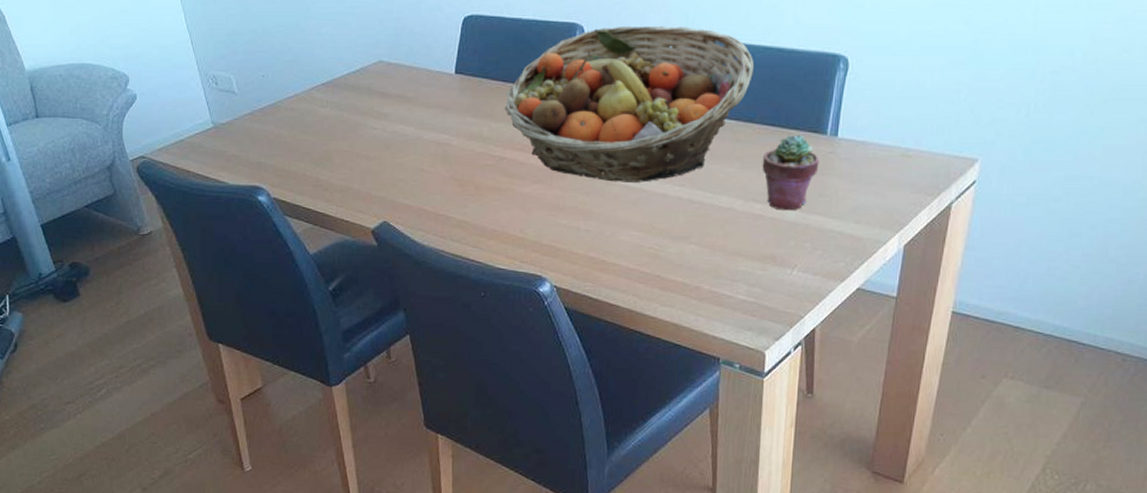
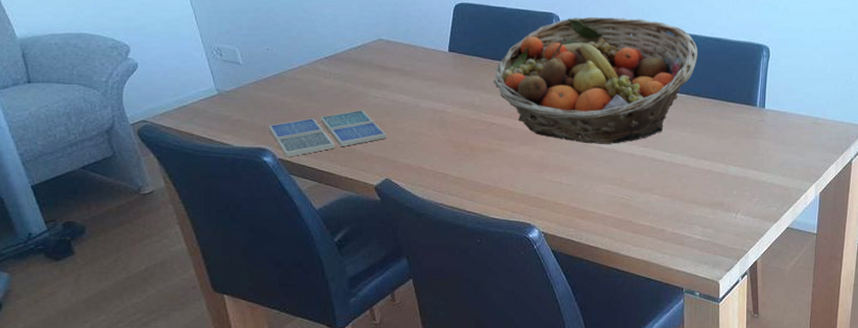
drink coaster: none [263,143,386,196] -> present [268,110,387,157]
potted succulent: present [762,134,820,211] -> none [708,106,752,167]

